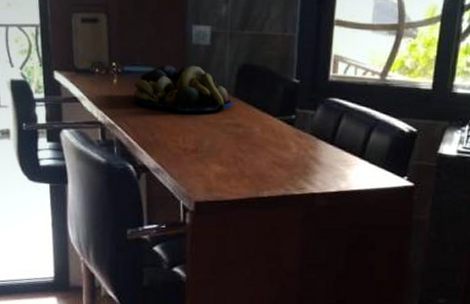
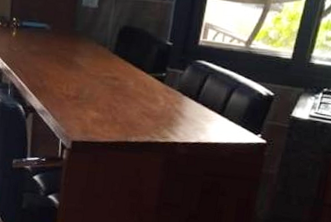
fruit bowl: present [133,65,234,111] -> none [28,22,113,65]

